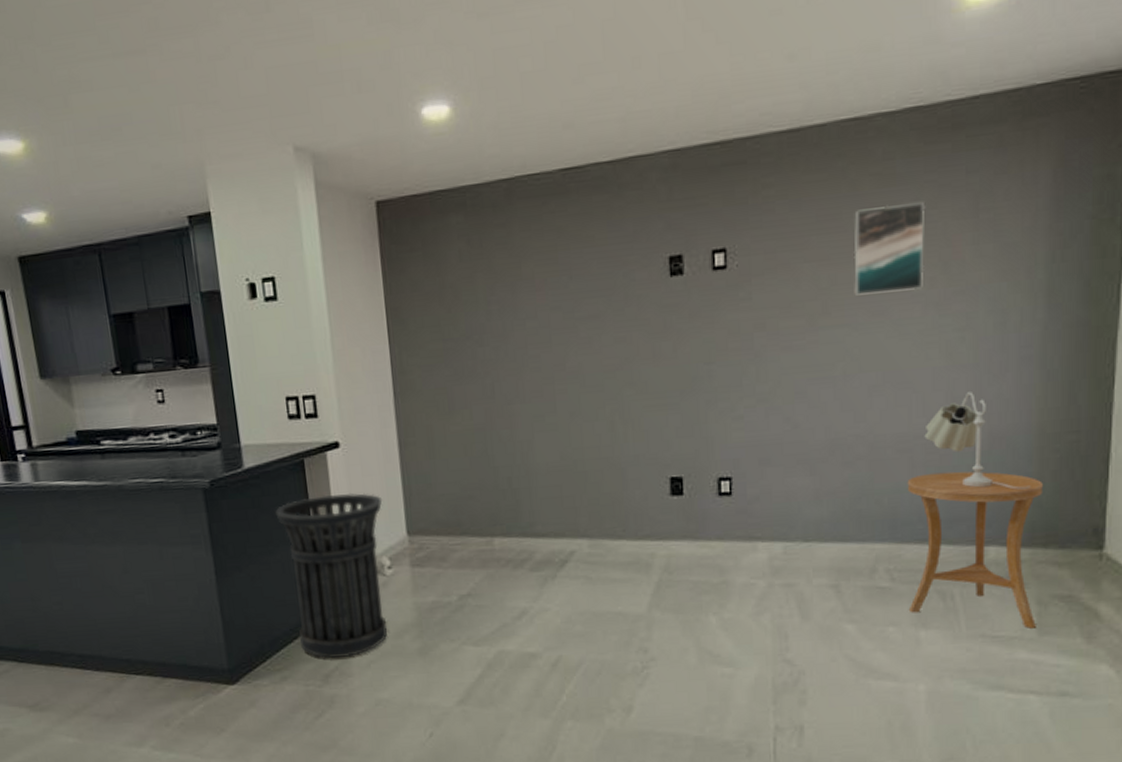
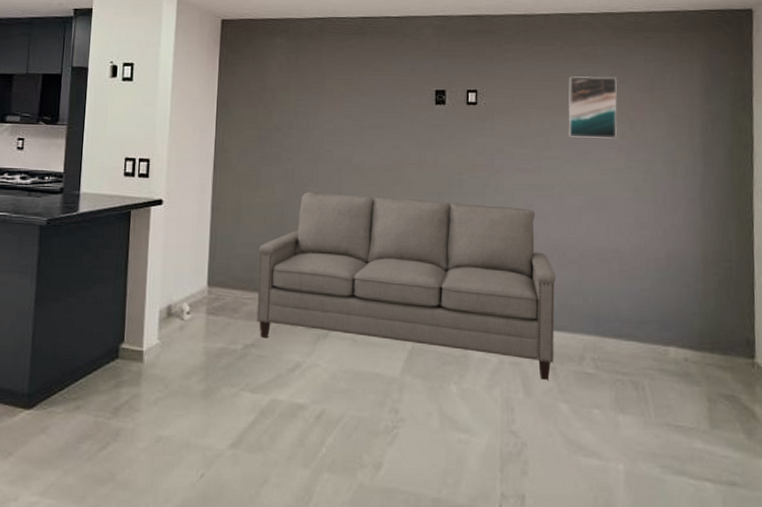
trash can: present [275,492,387,659] -> none [98,243,191,393]
sofa: none [462,397,839,600] -> present [256,192,556,380]
side table: present [907,471,1044,628] -> none [607,281,708,422]
table lamp: present [924,392,1031,490] -> none [619,220,699,302]

